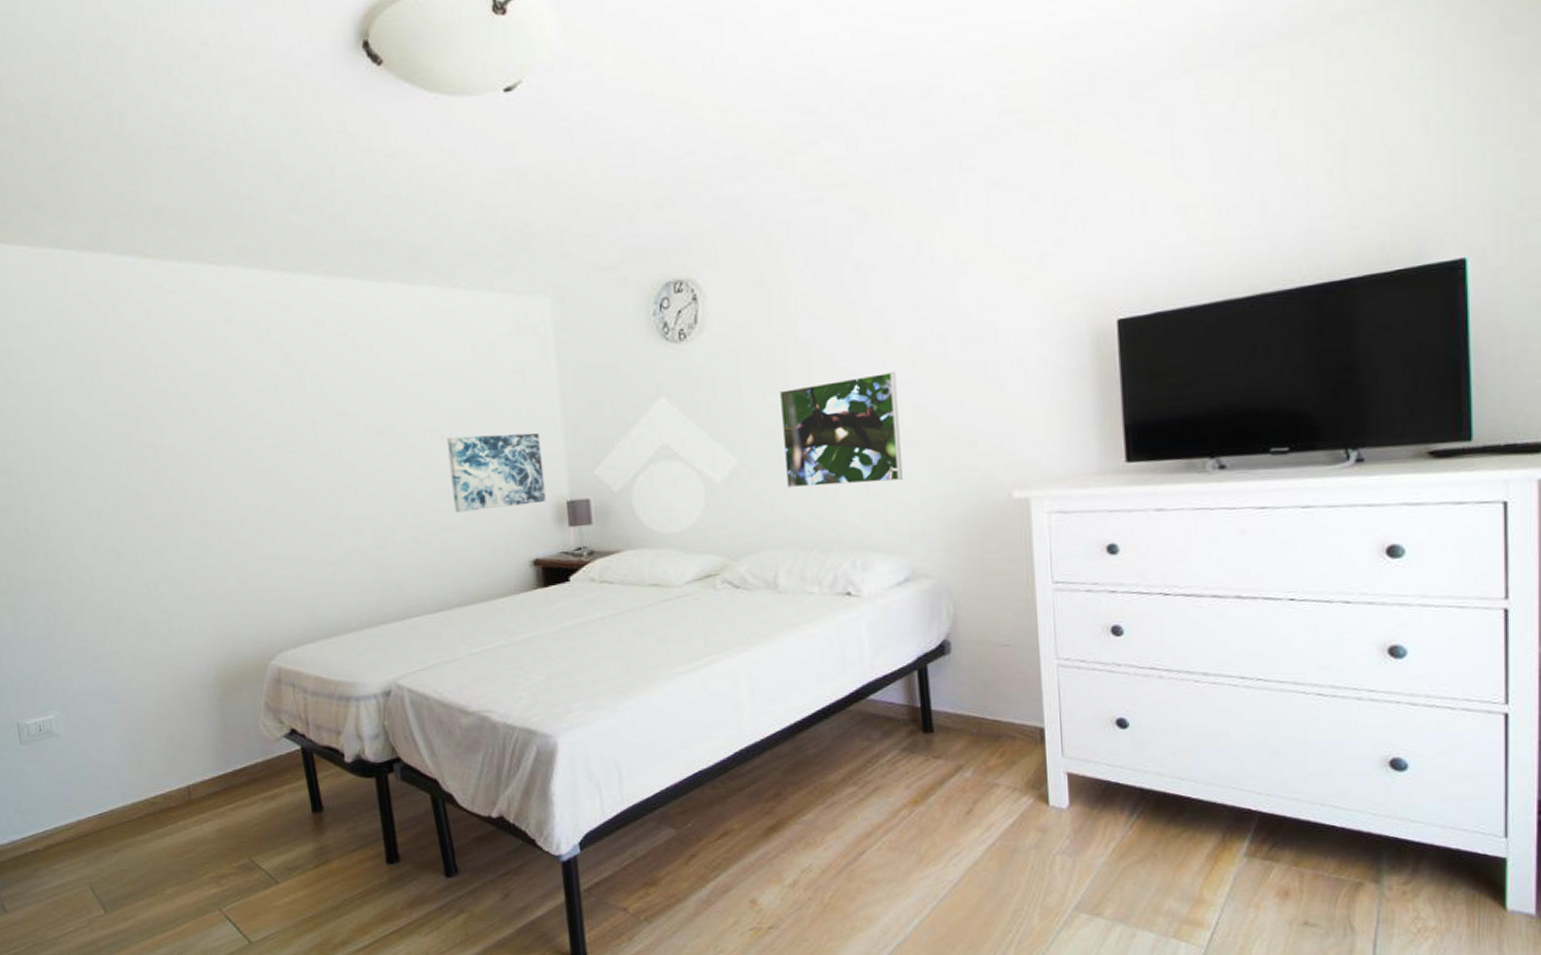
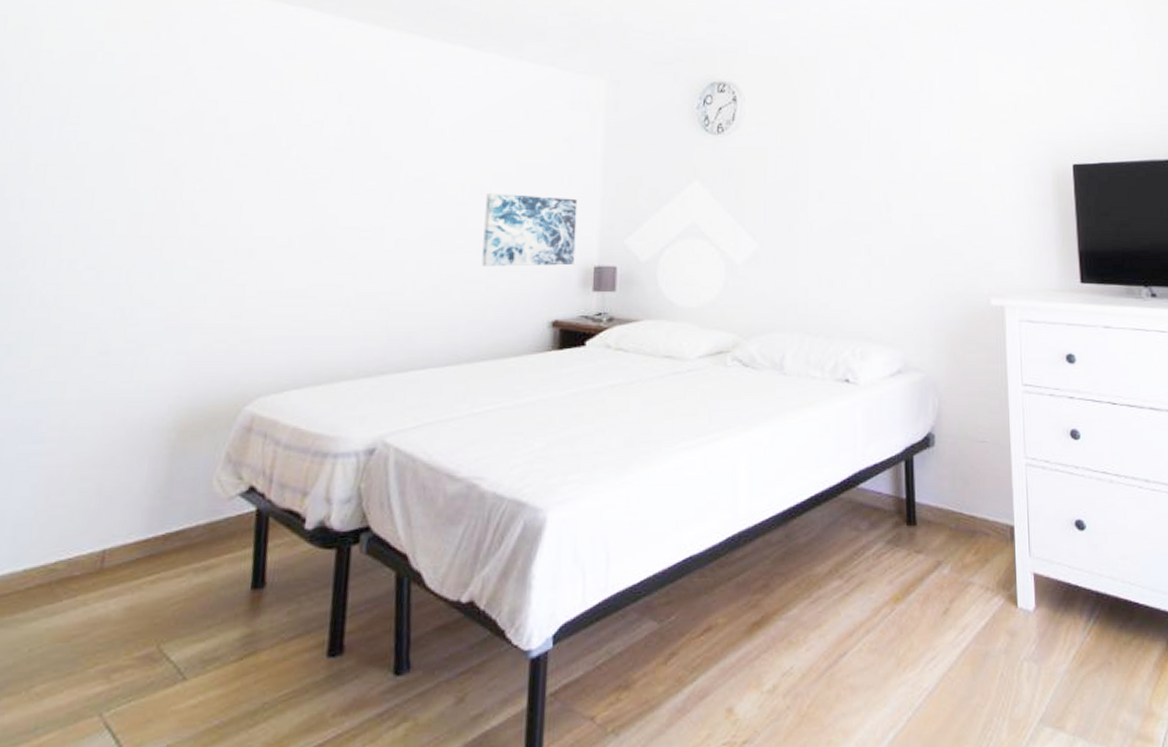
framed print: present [779,371,903,489] -> none [799,183,900,280]

